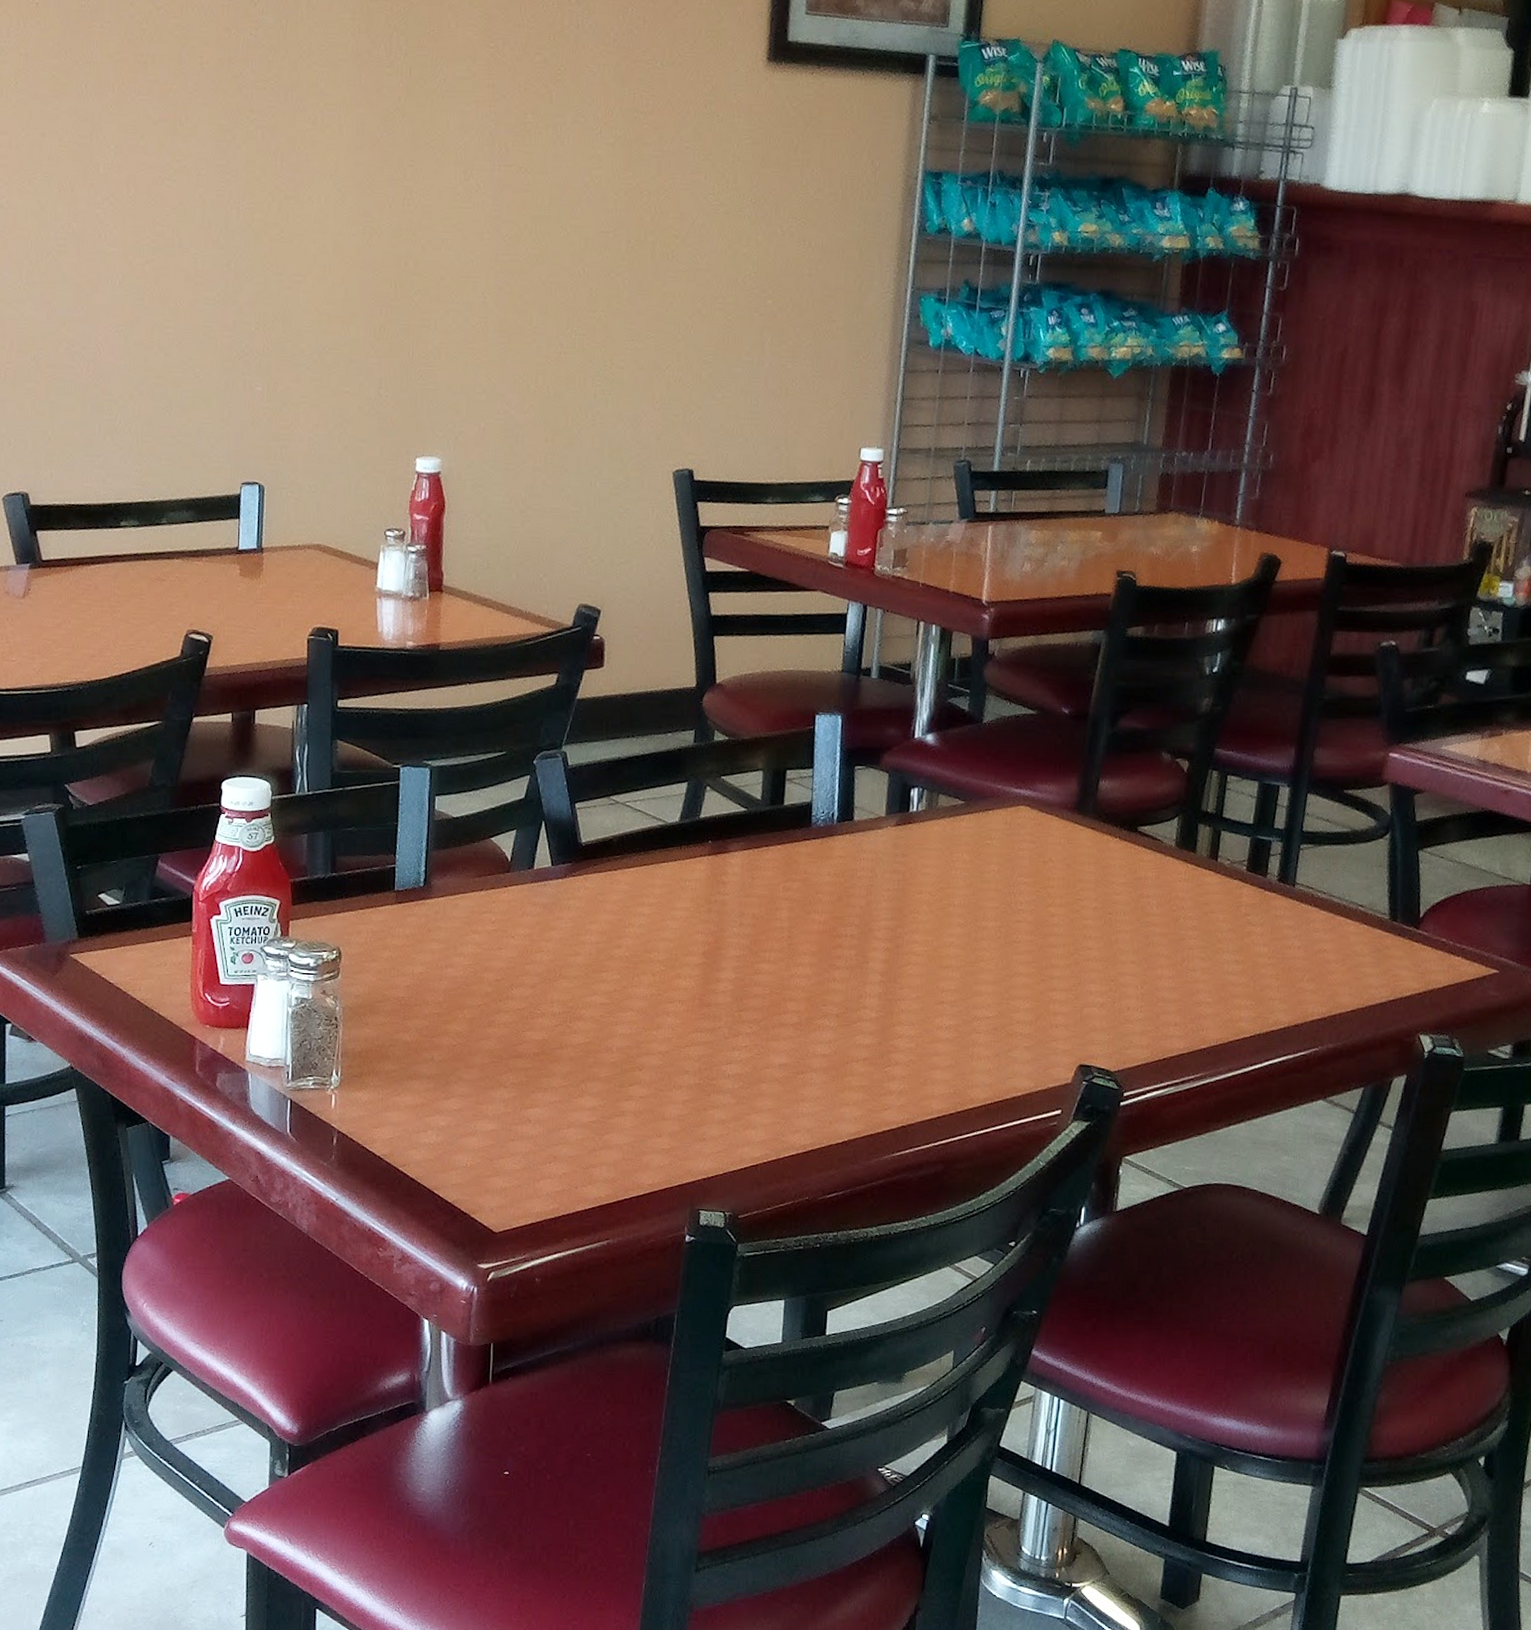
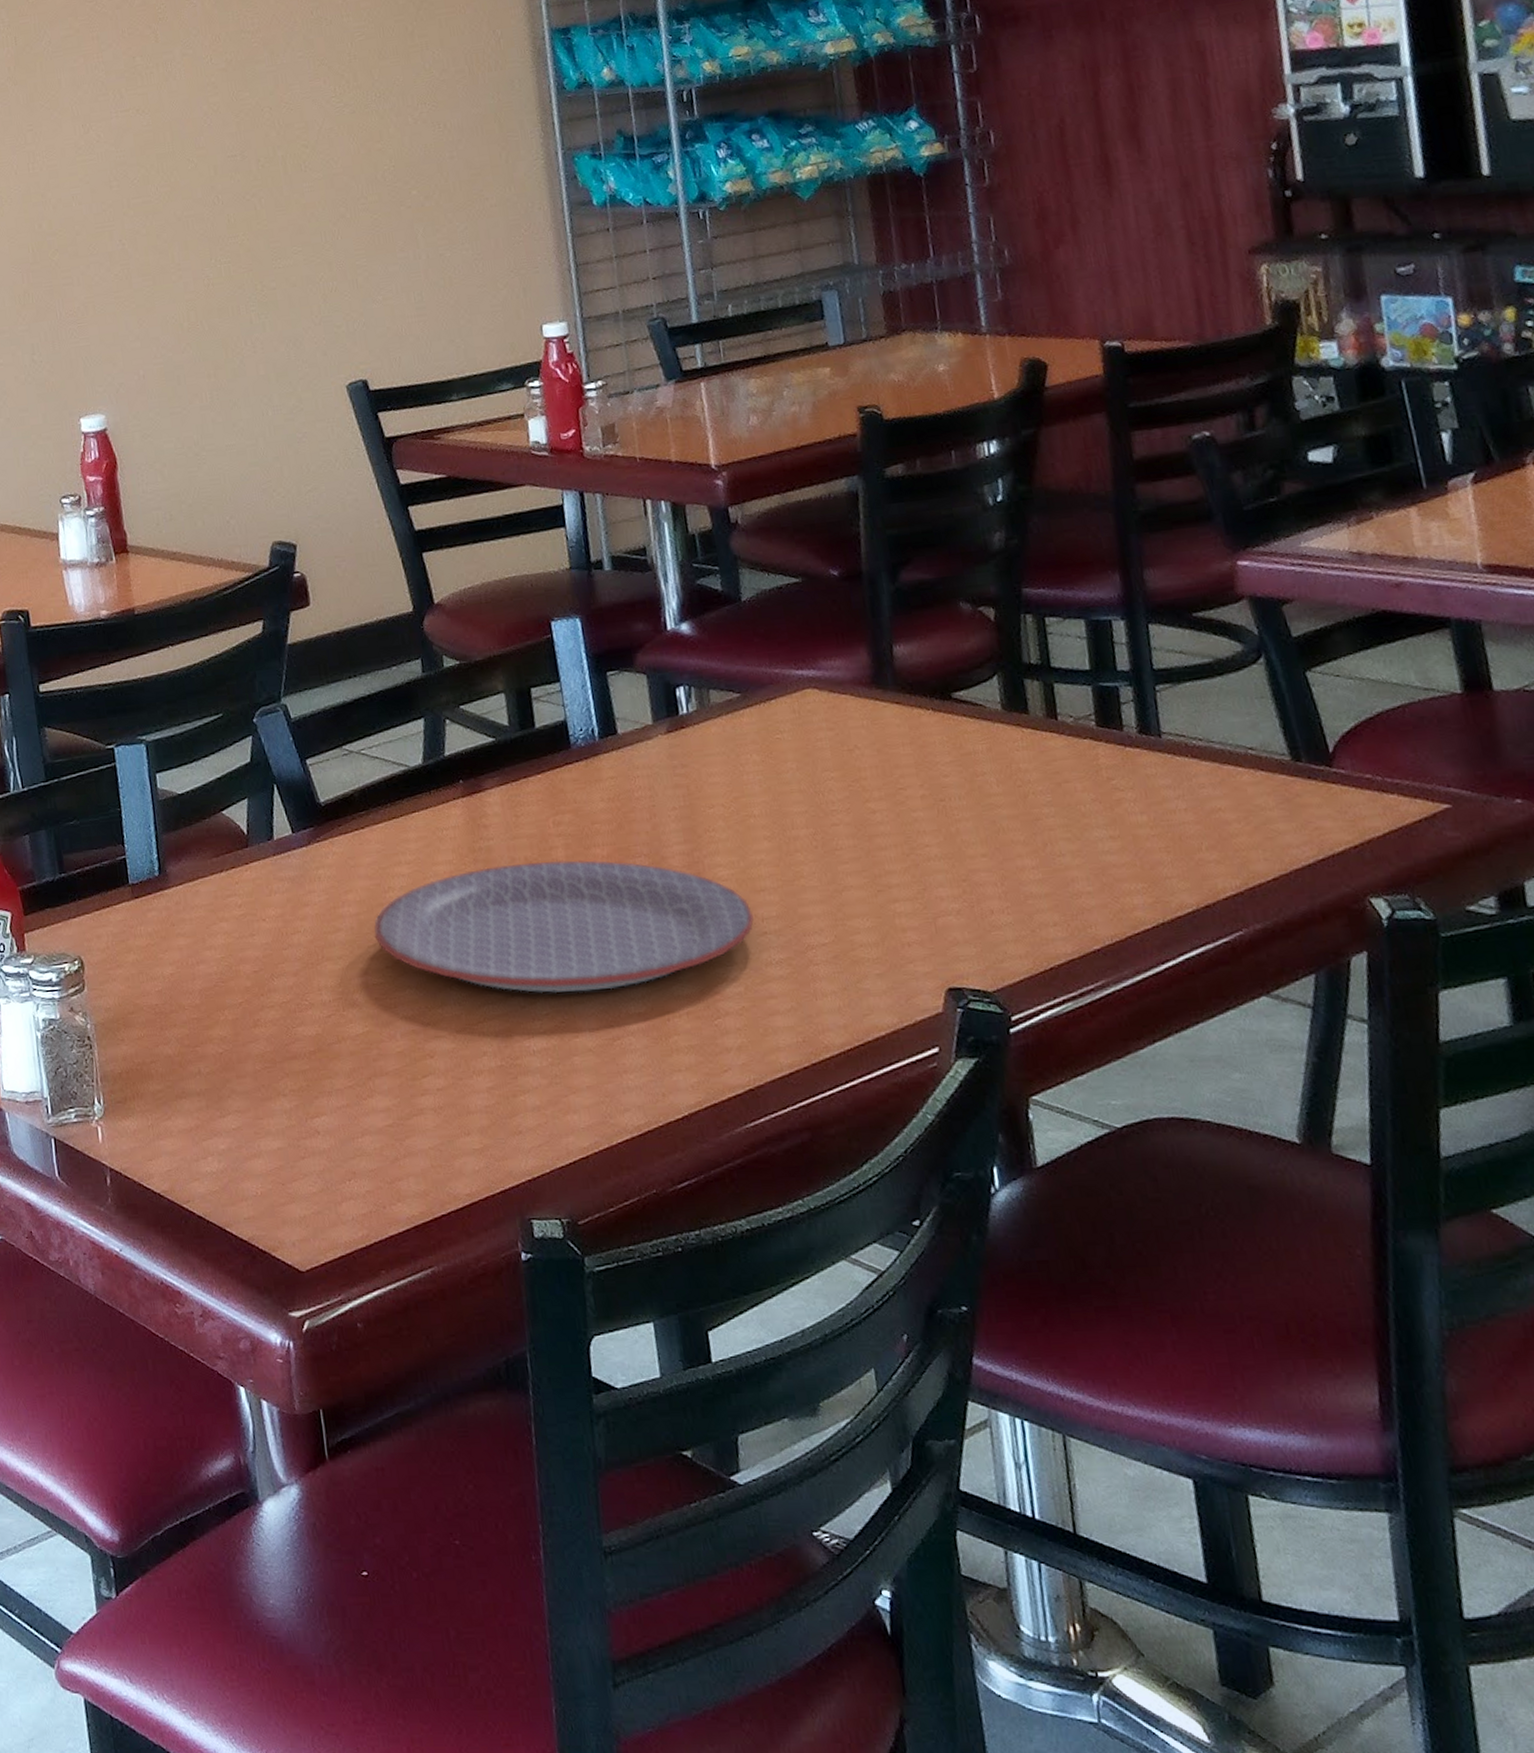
plate: none [609,917,936,1033] -> present [374,860,754,994]

